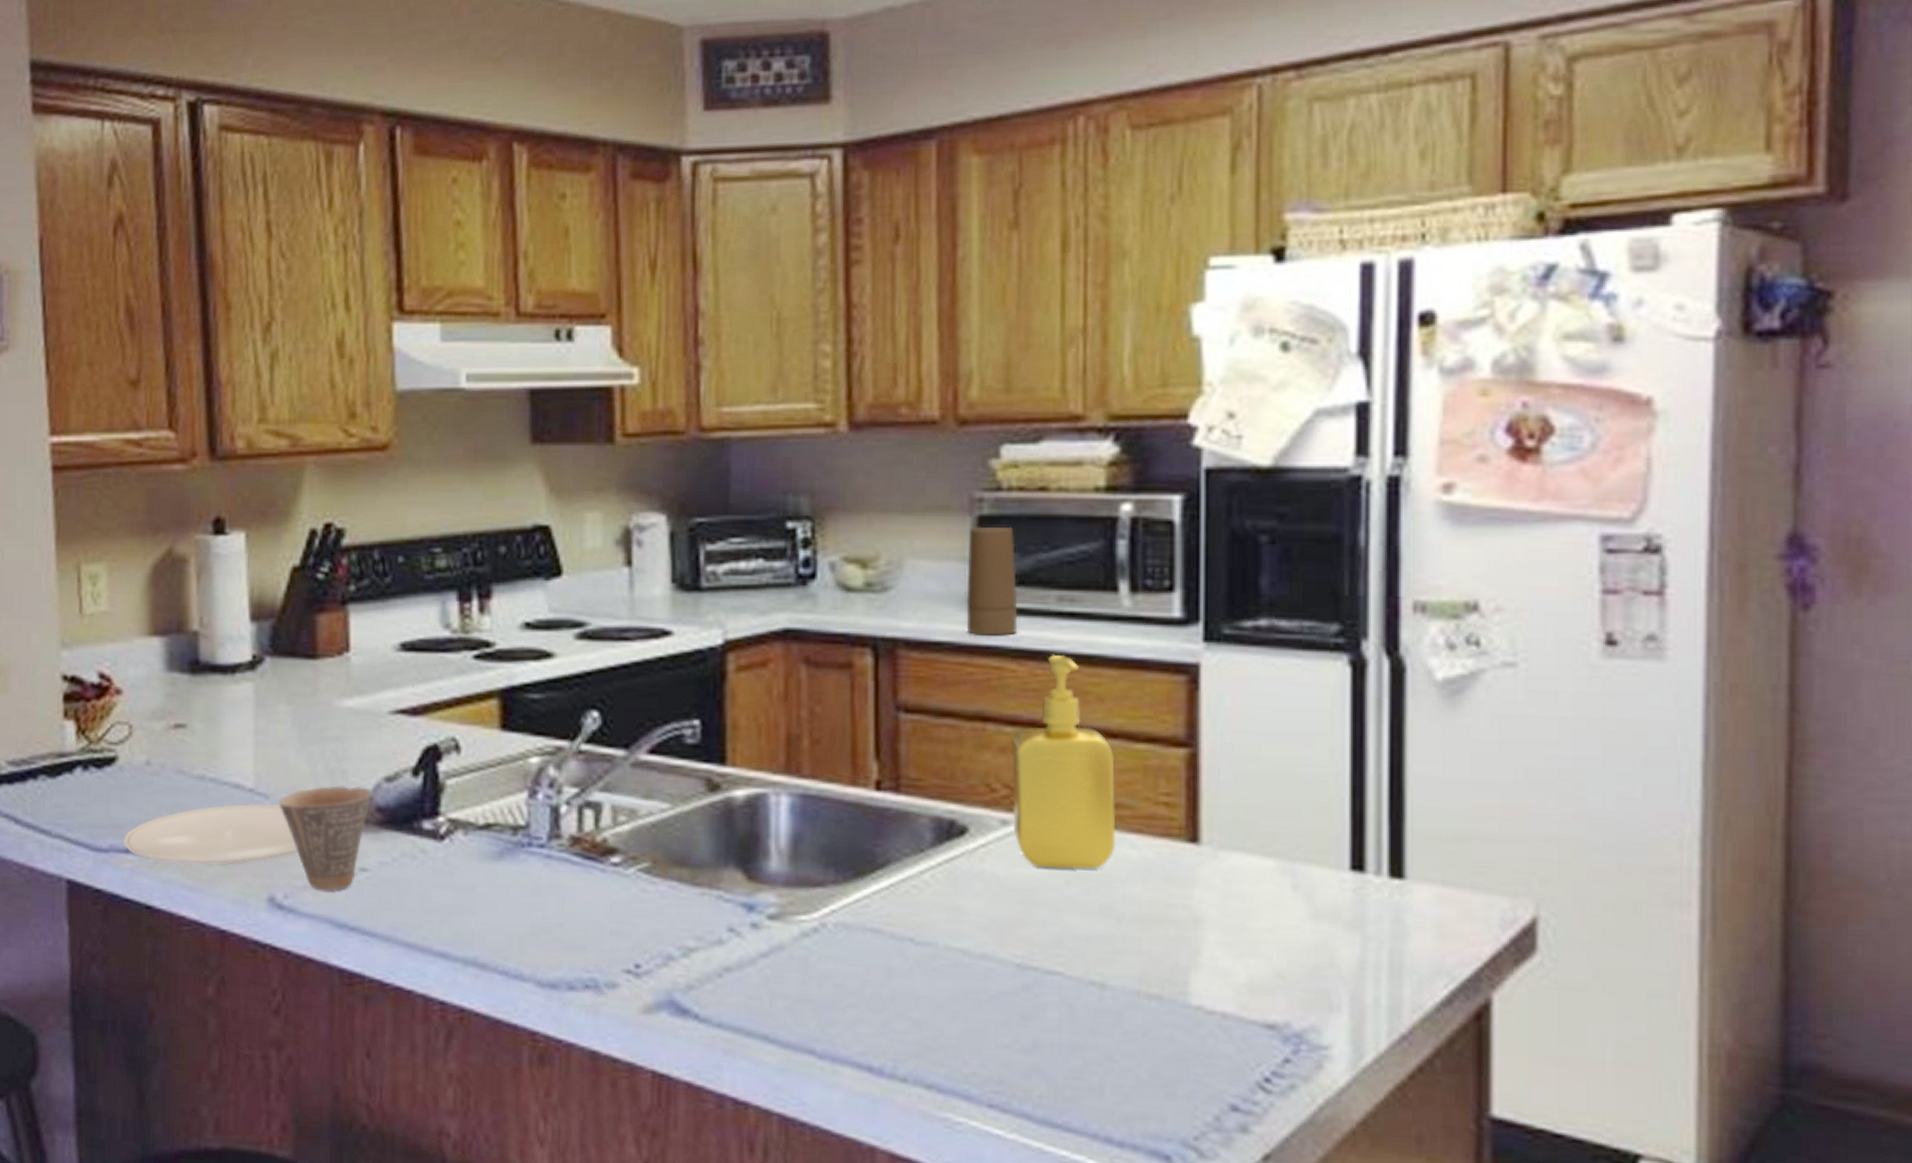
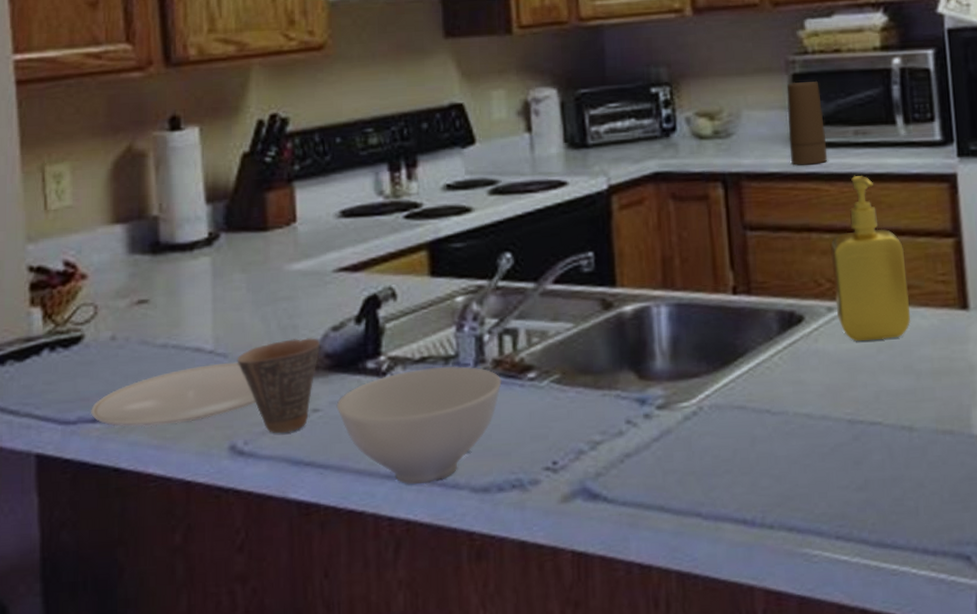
bowl: none [386,836,579,970] -> present [336,365,502,485]

